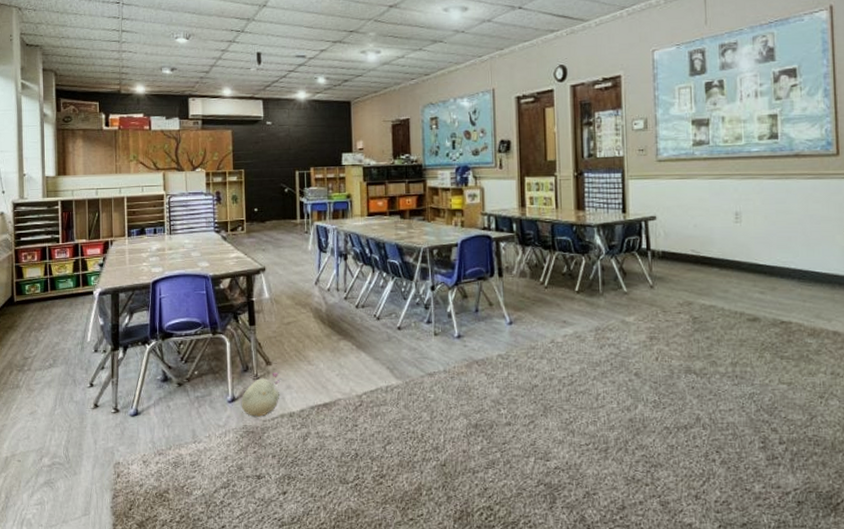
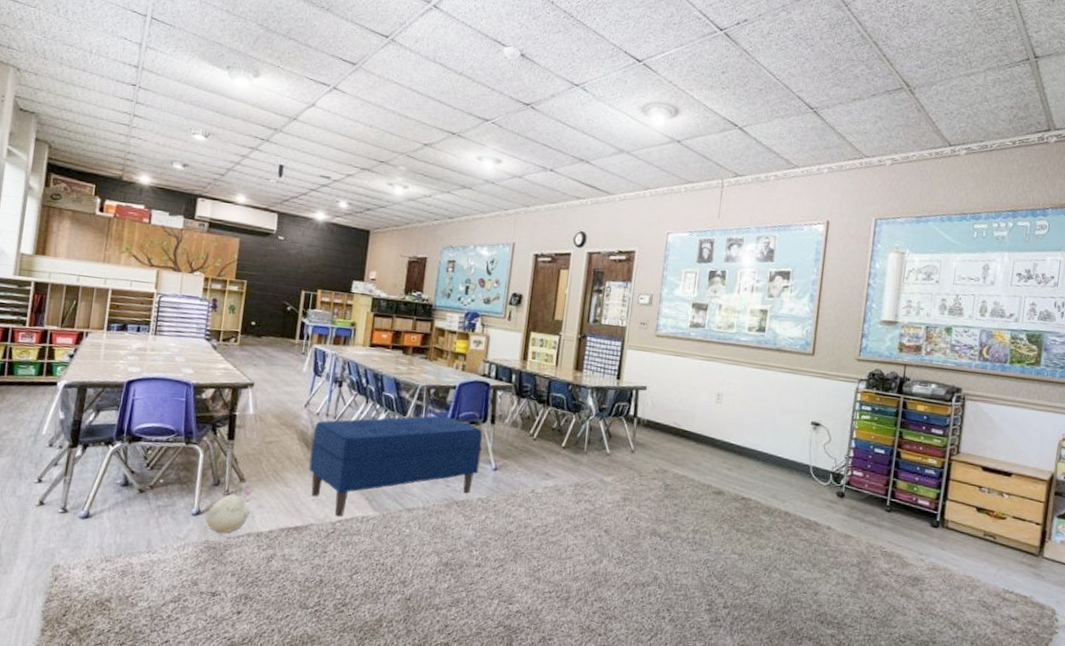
bench: none [327,274,494,389] -> present [309,415,483,517]

